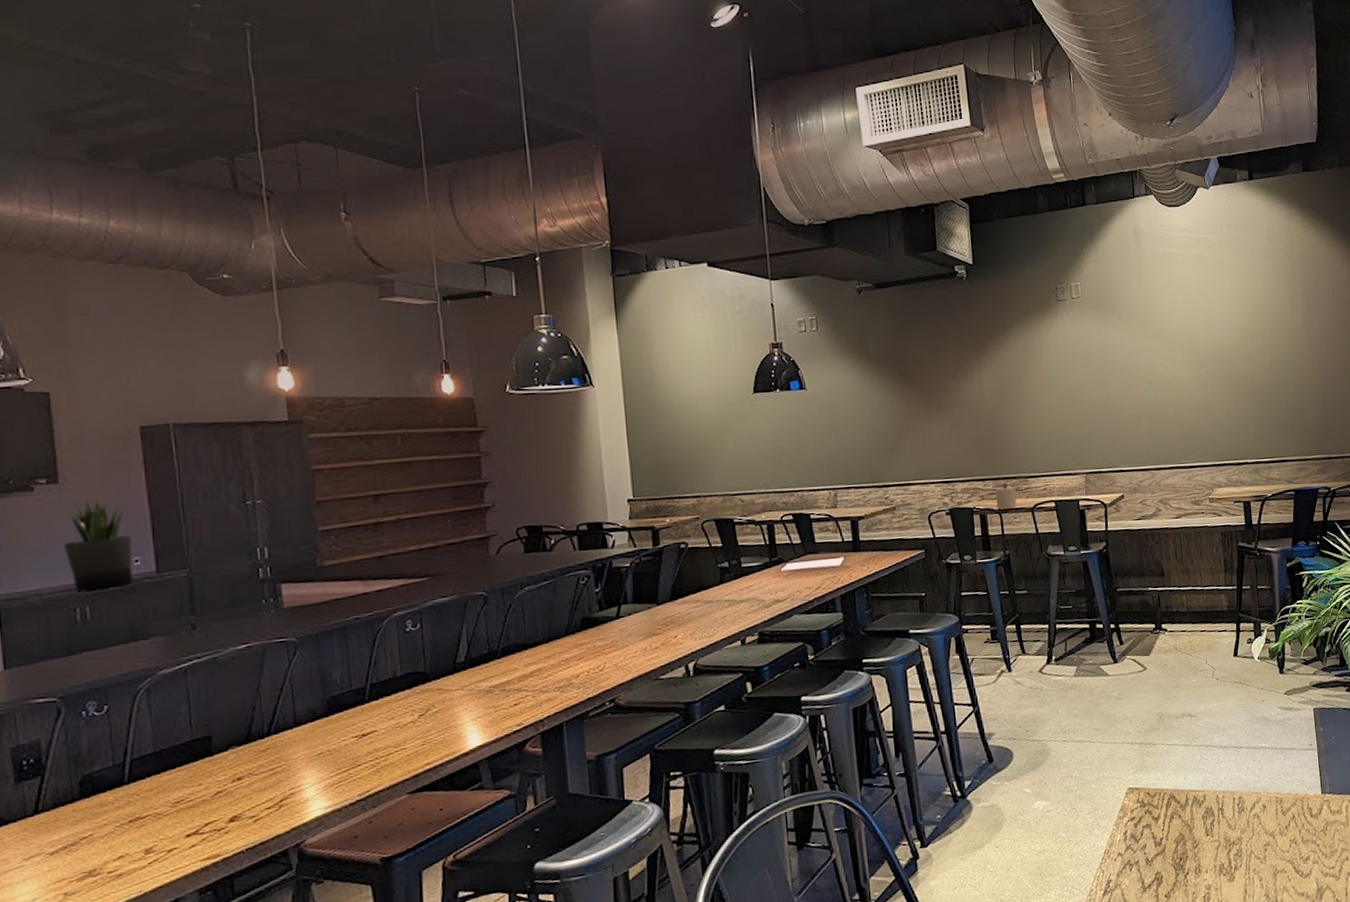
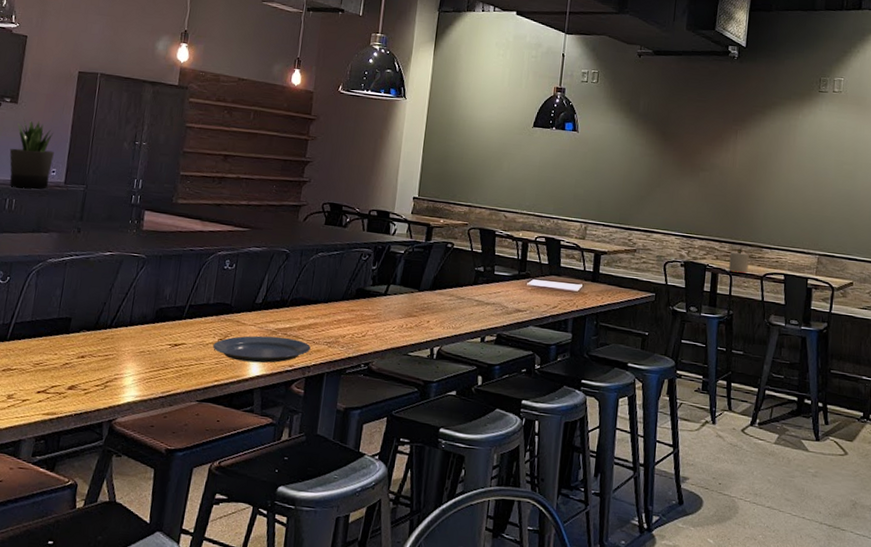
plate: none [412,693,541,735] -> present [212,335,311,363]

